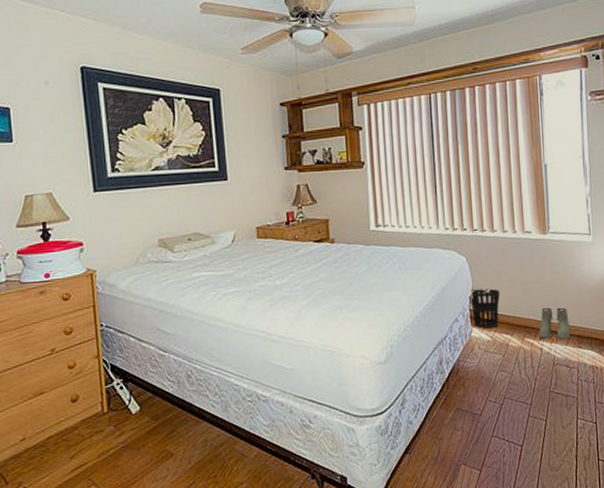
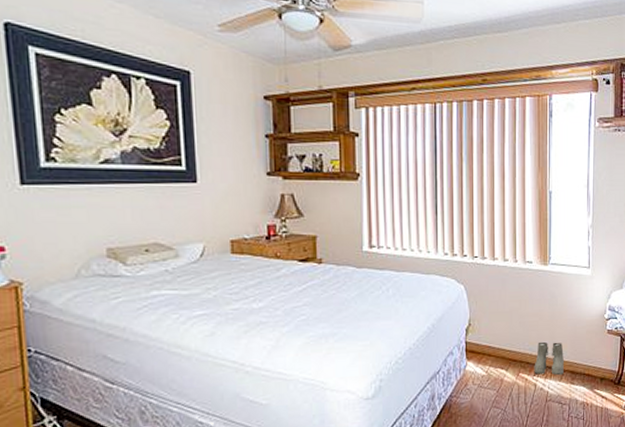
wastebasket: present [469,288,501,328] -> none [465,320,498,362]

